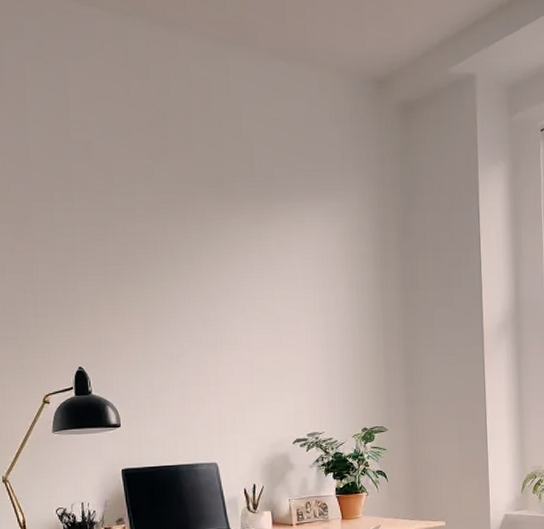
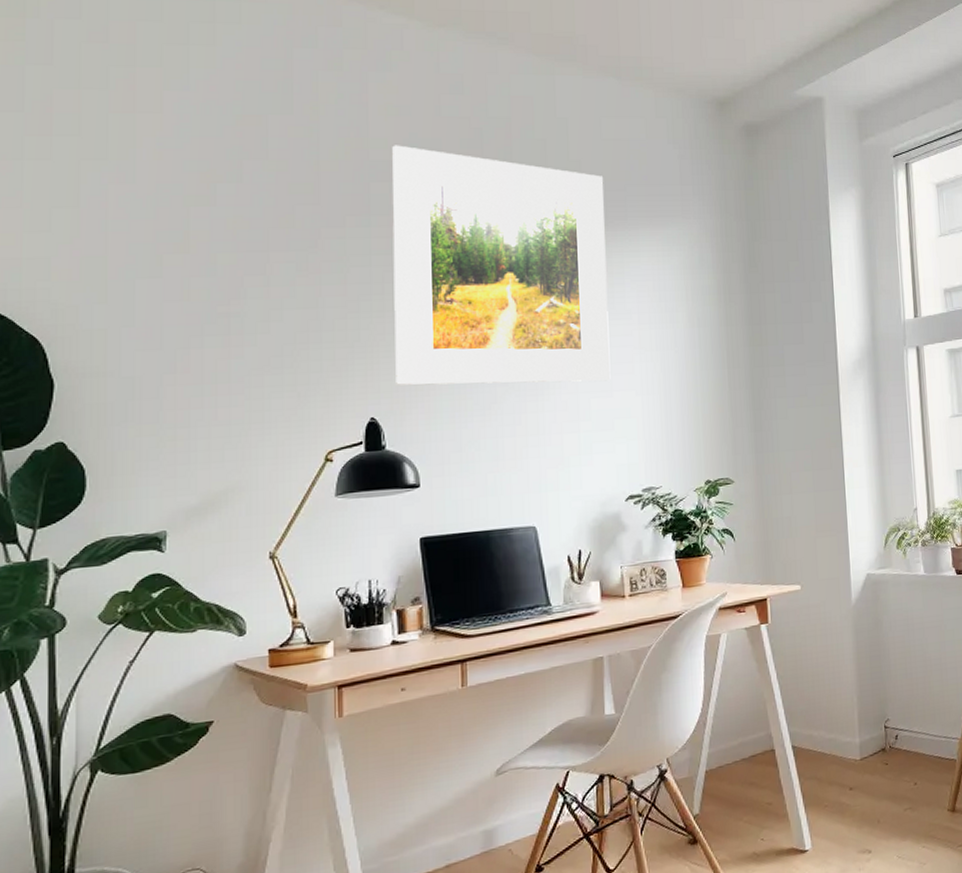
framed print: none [89,127,280,340] -> present [392,145,611,385]

